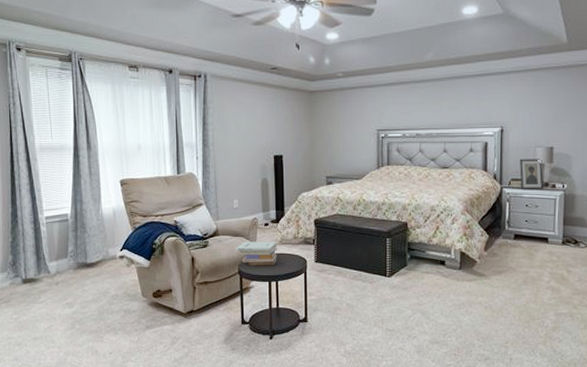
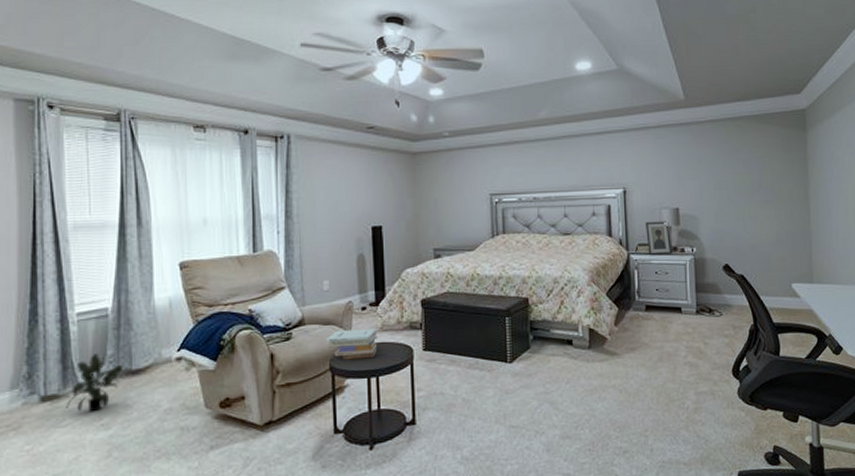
potted plant: none [40,249,81,294] -> present [65,353,124,412]

